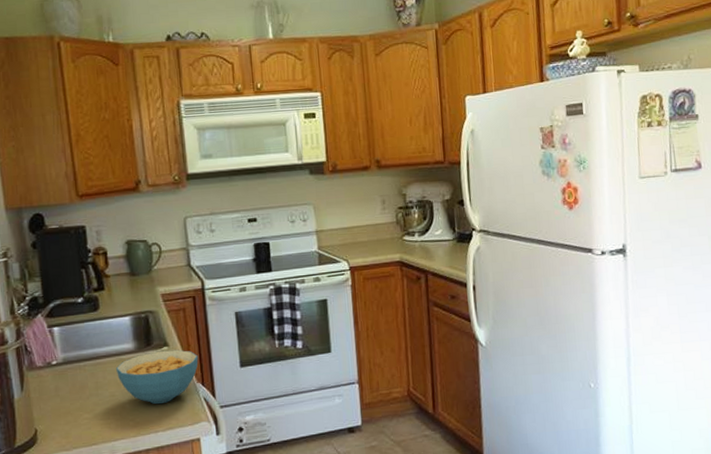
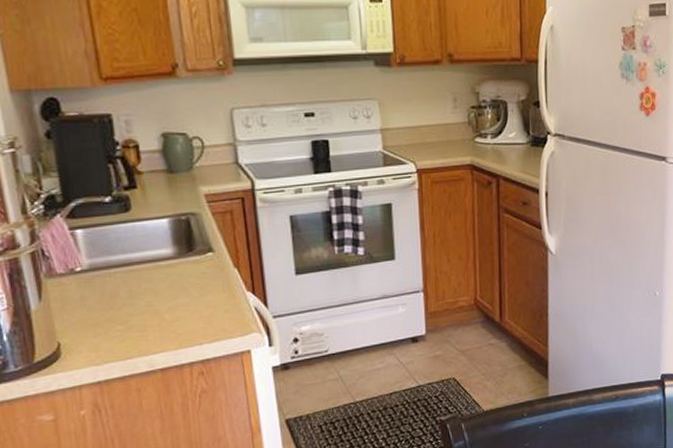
cereal bowl: present [116,349,199,405] -> none [153,255,249,315]

